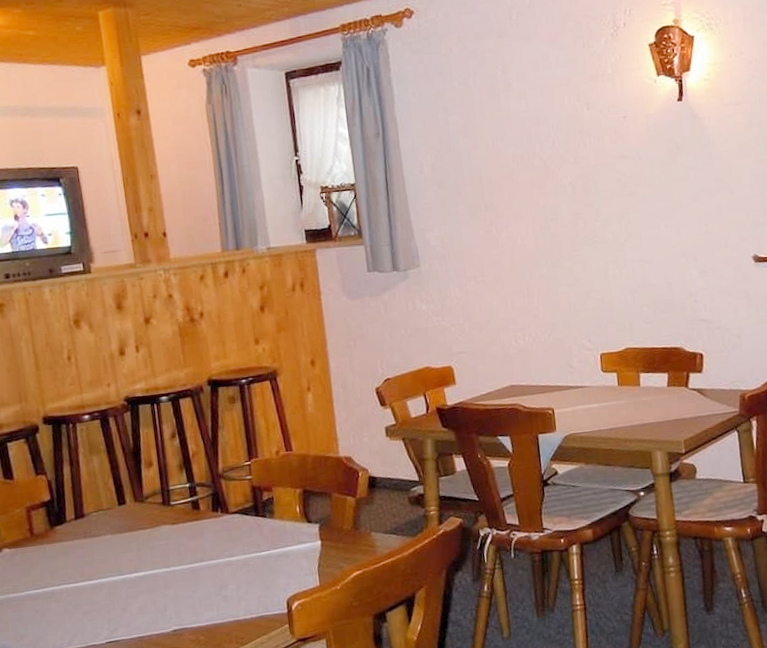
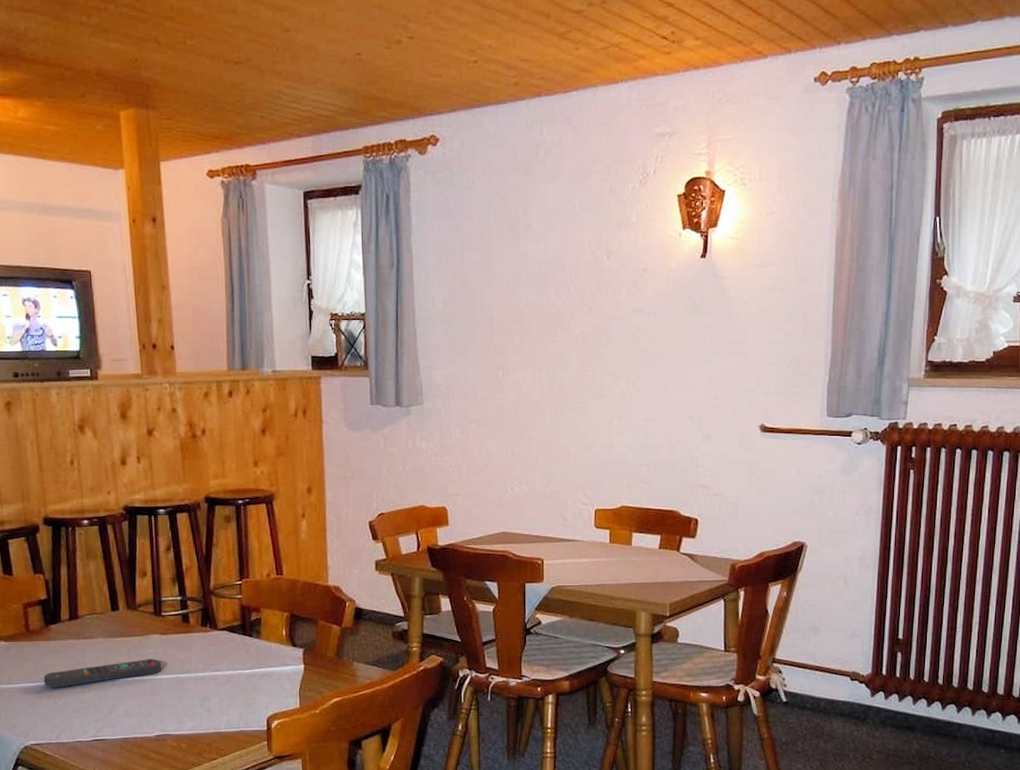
remote control: none [51,550,175,593] -> present [43,659,162,689]

